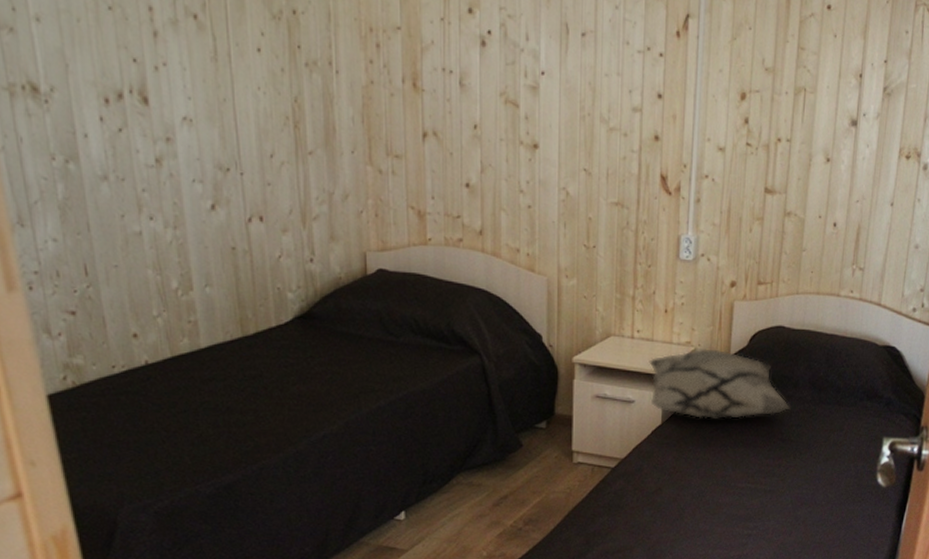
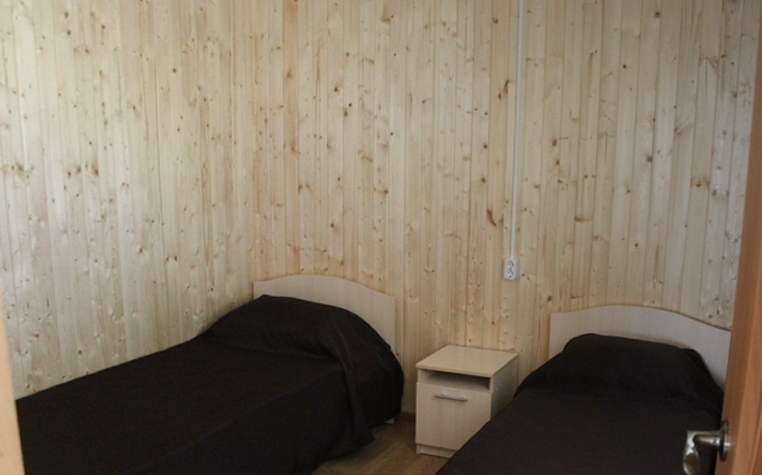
decorative pillow: present [648,348,791,419] -> none [479,354,603,415]

